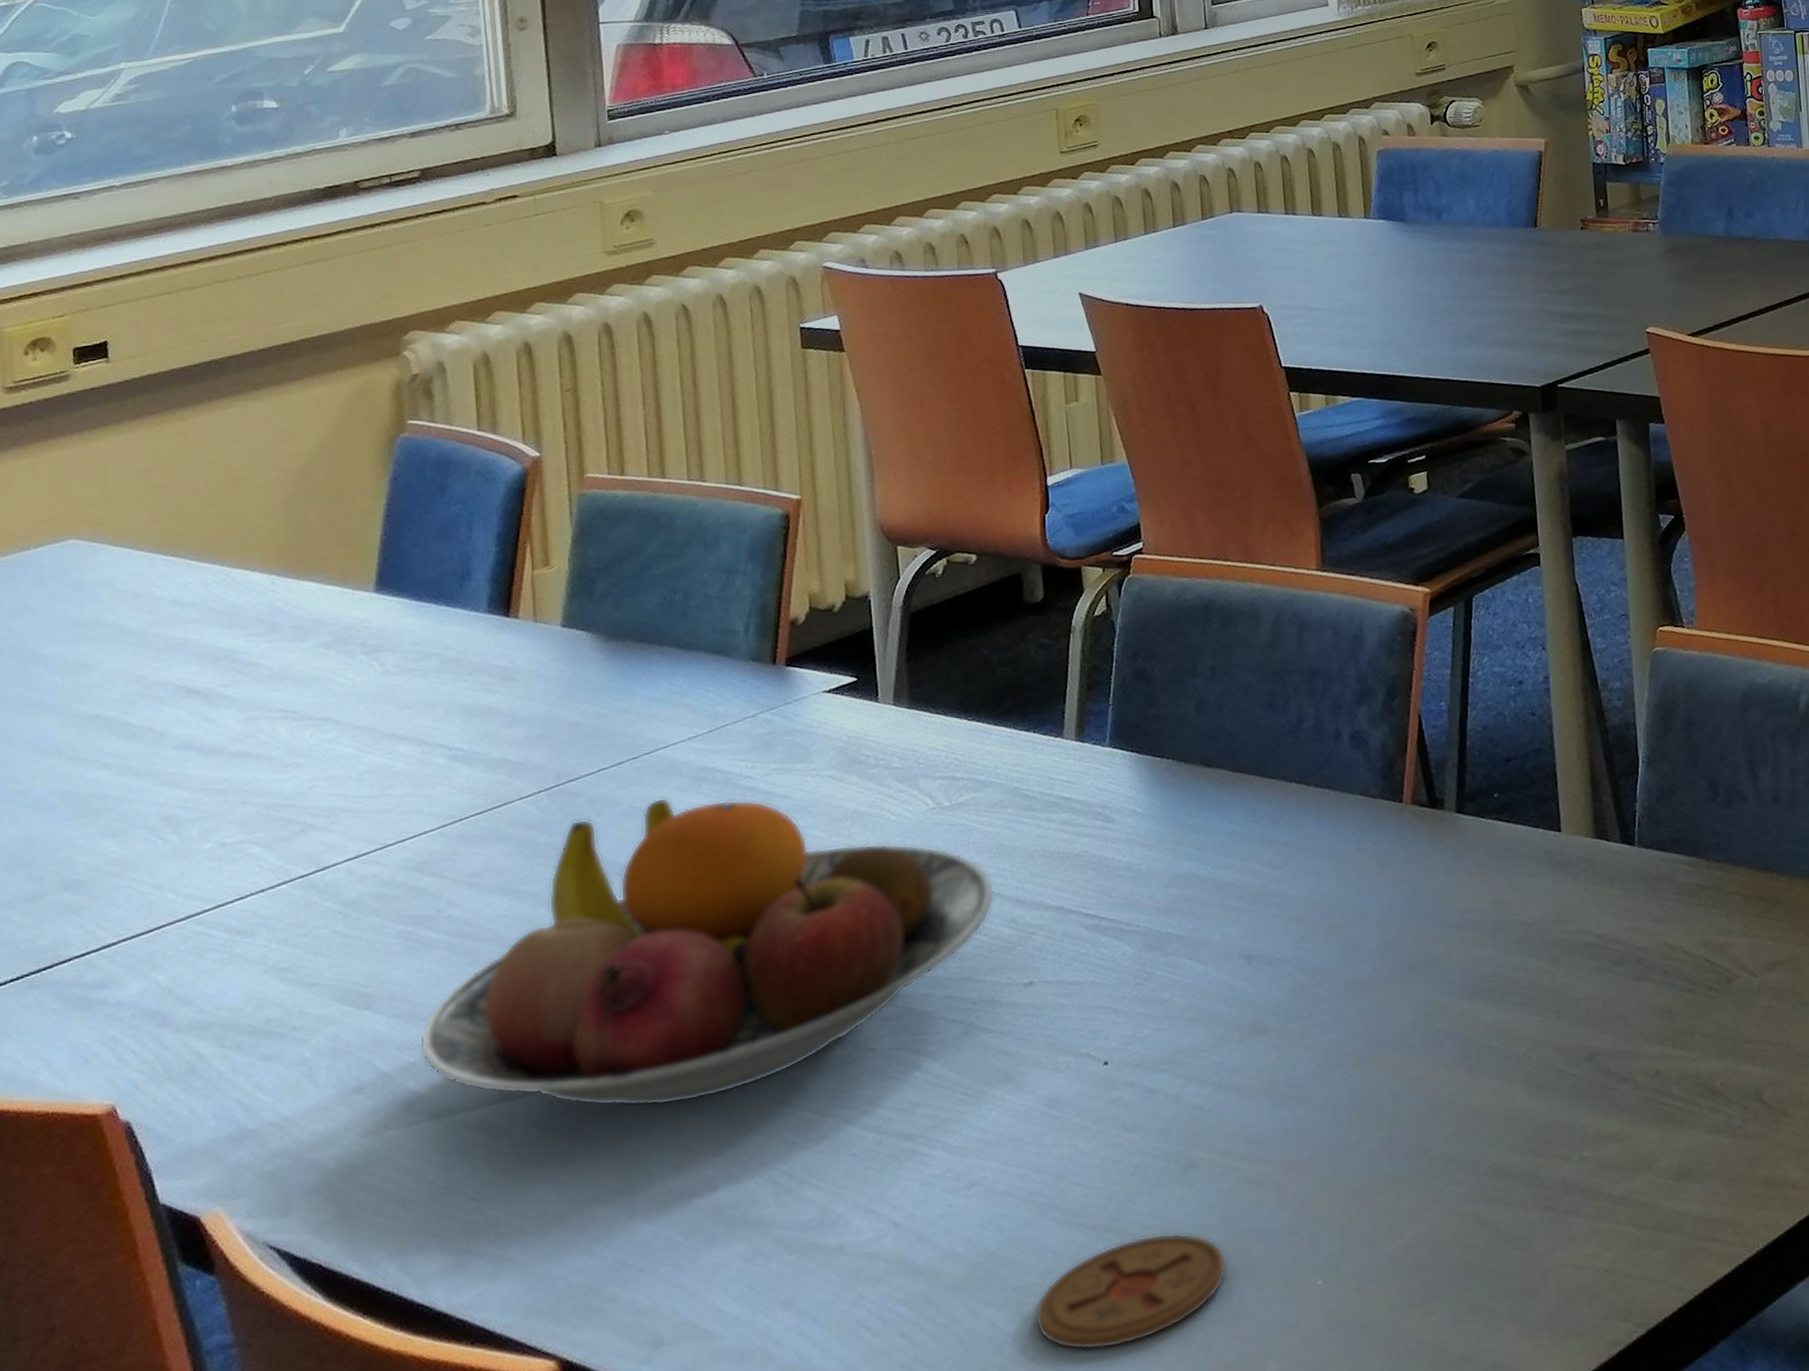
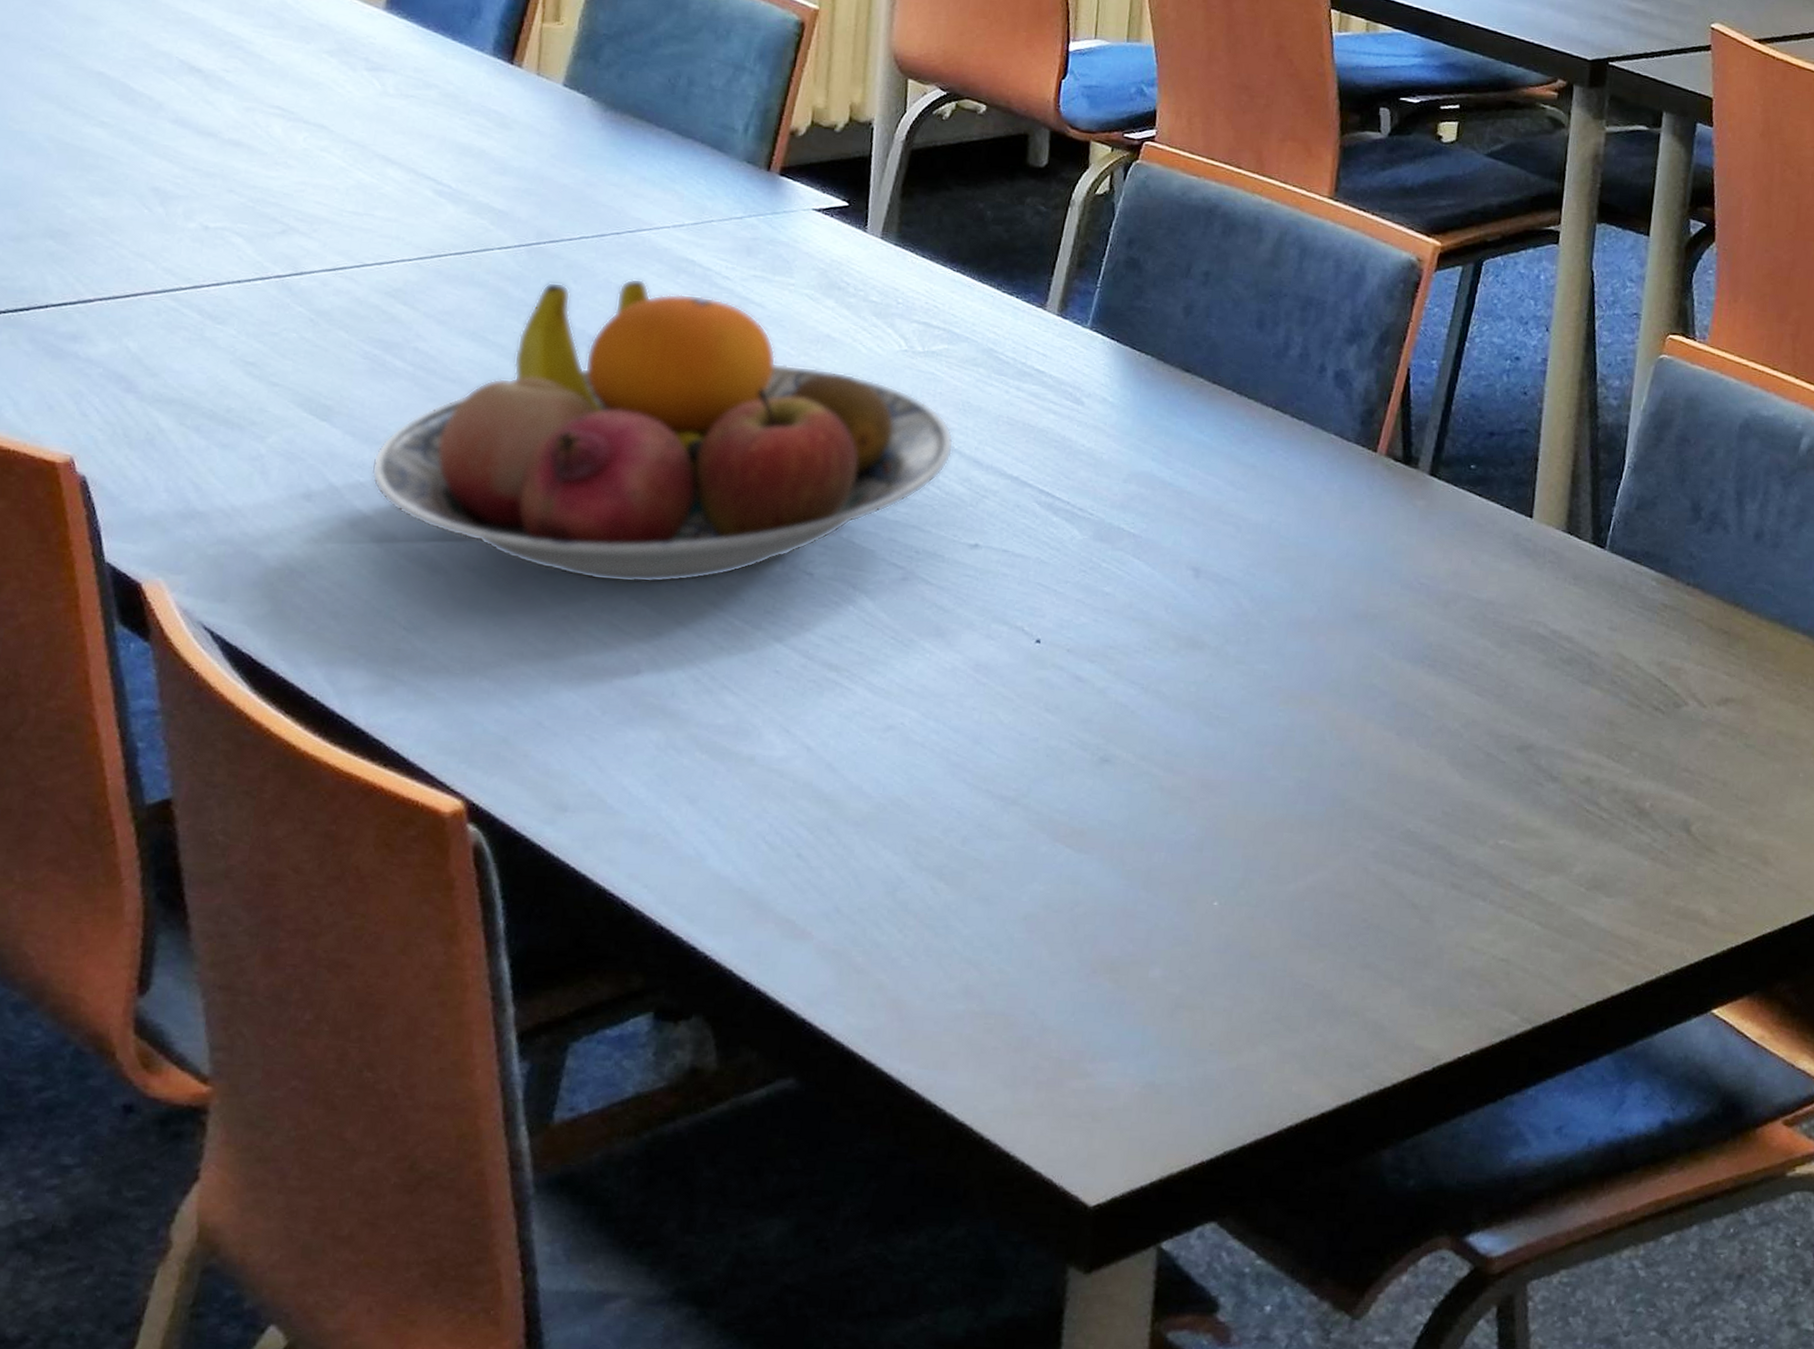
coaster: present [1034,1232,1227,1351] -> none [929,817,1127,918]

